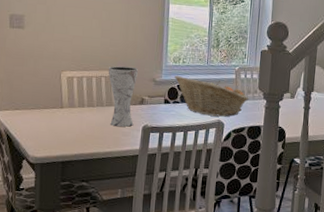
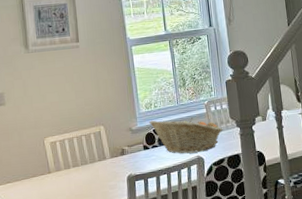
vase: present [108,65,138,127] -> none [86,120,119,181]

